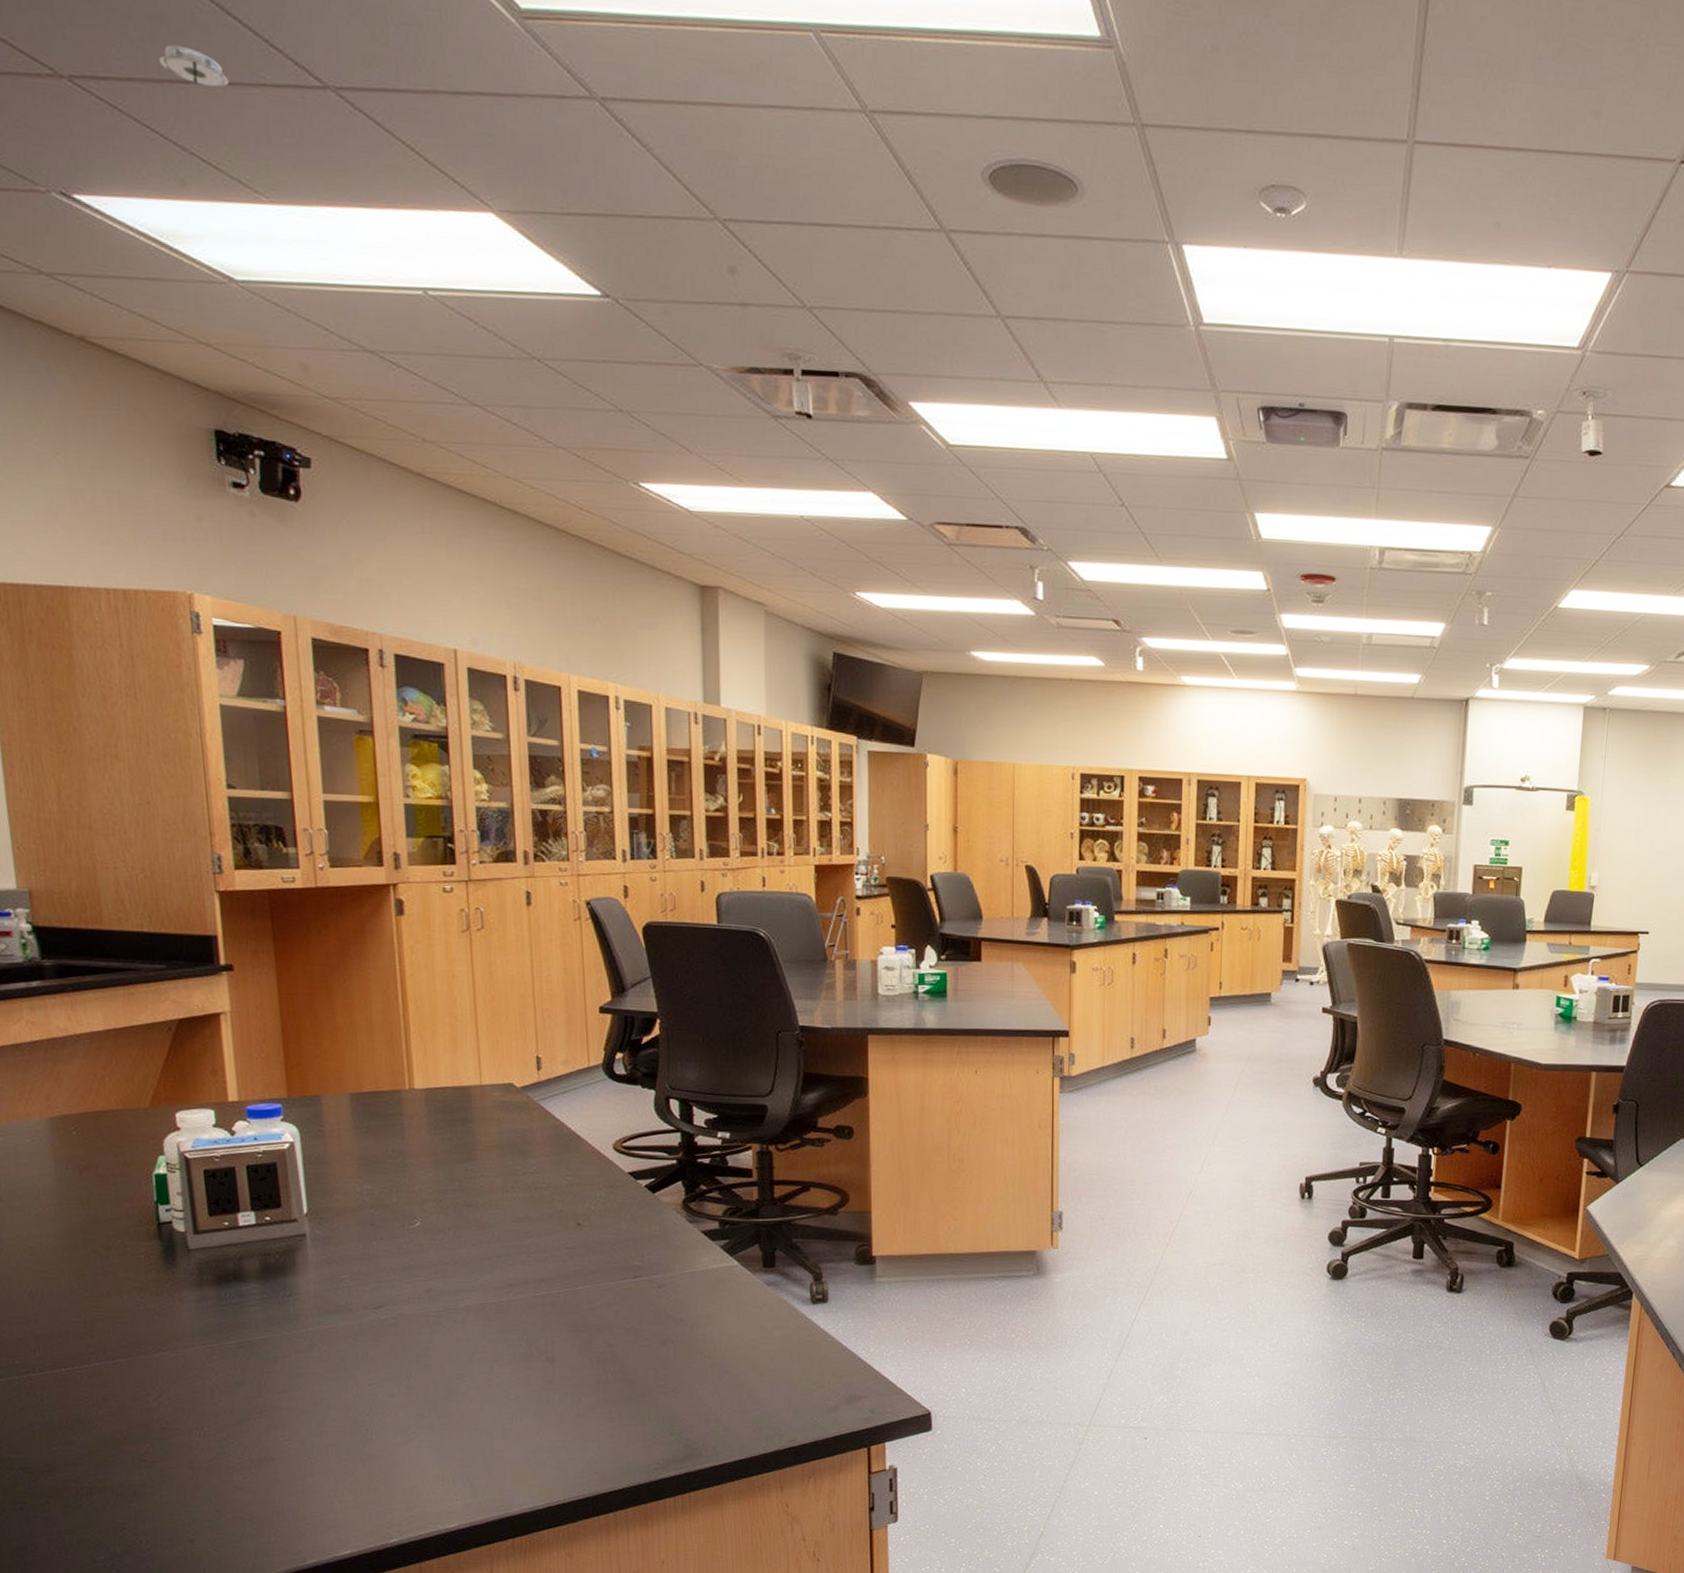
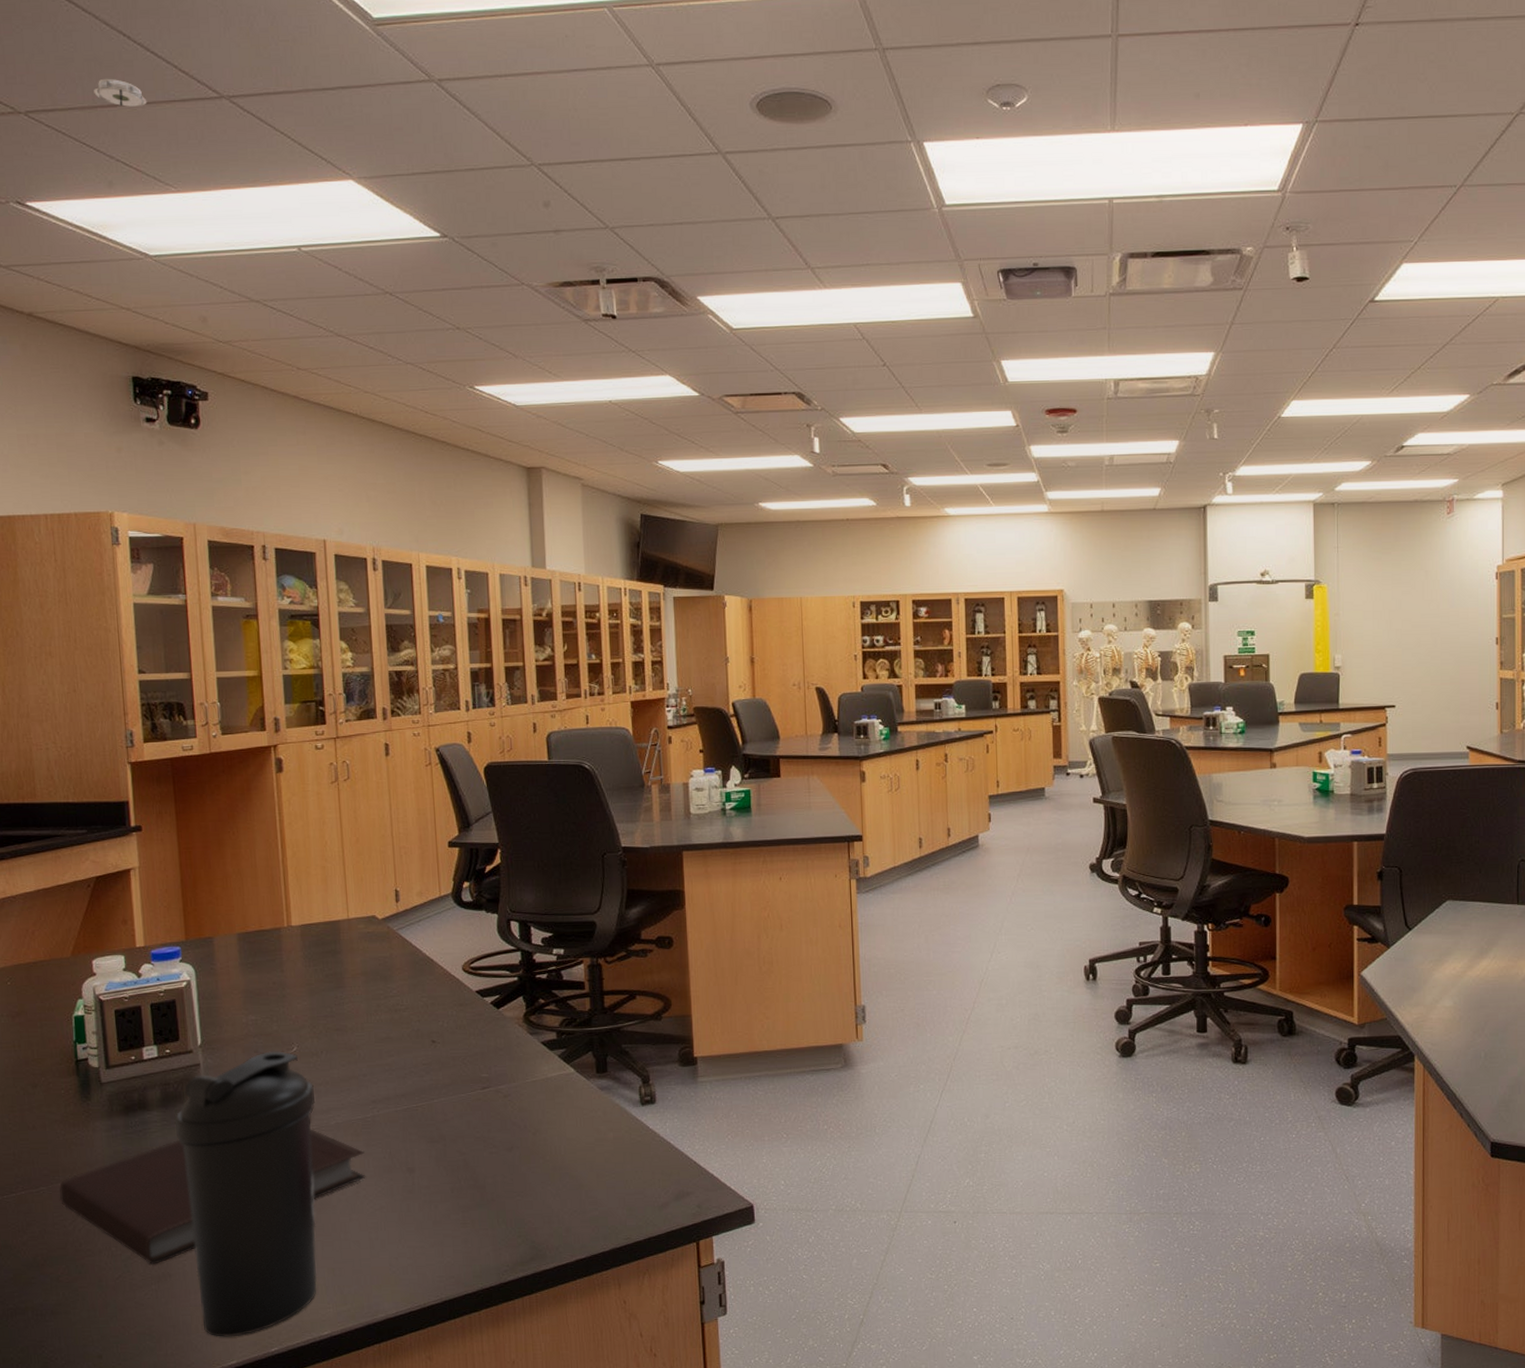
notebook: none [141,1311,500,1447] -> present [59,1129,366,1264]
water bottle: none [277,1224,443,1526] -> present [175,1050,317,1337]

